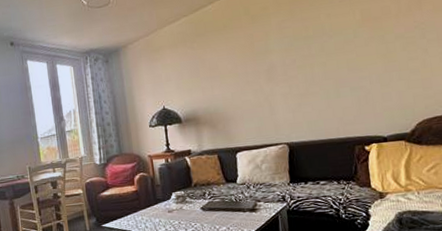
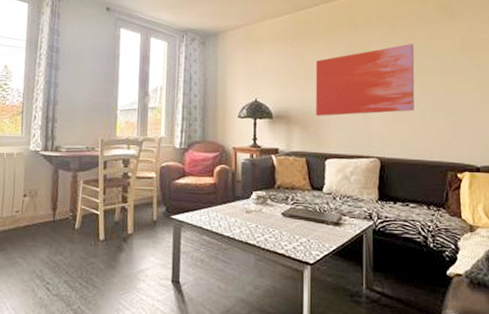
wall art: none [217,25,319,113] -> present [315,44,415,116]

